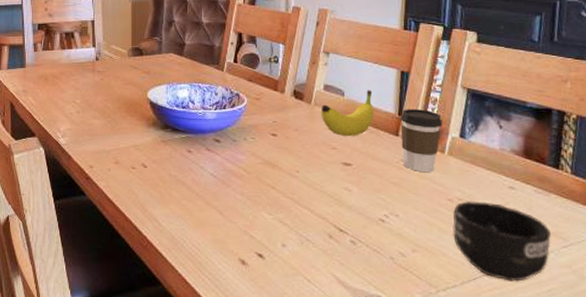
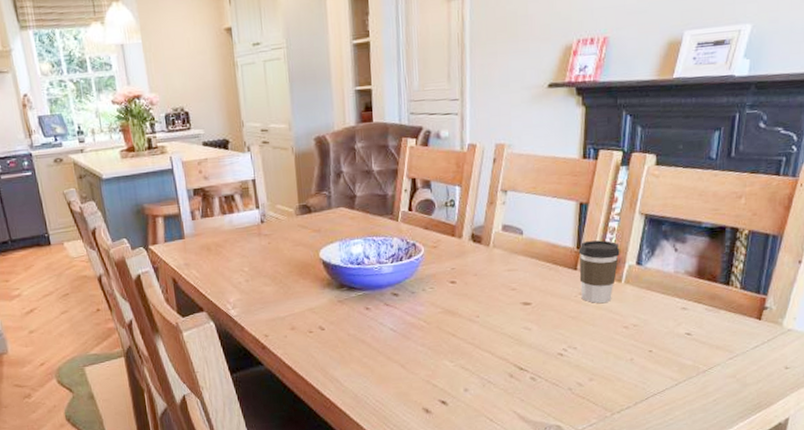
fruit: present [320,90,375,136] -> none [499,226,554,276]
mug: present [453,201,551,282] -> none [628,325,718,397]

